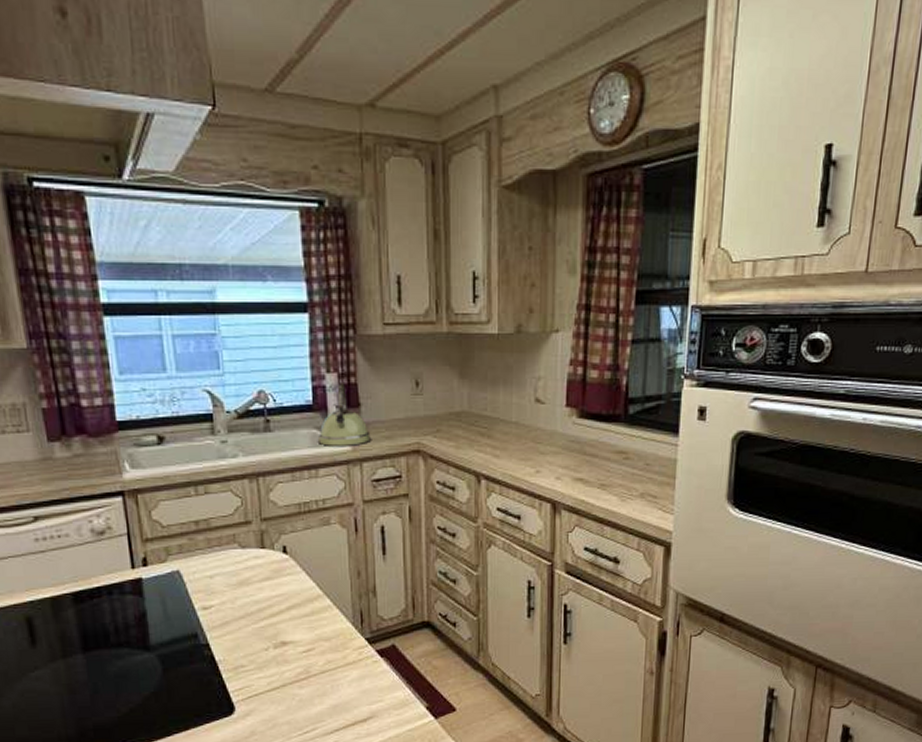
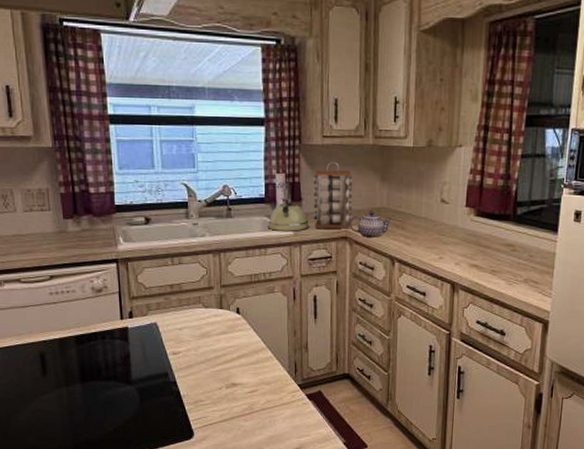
spice rack: none [374,355,425,442] -> present [313,161,353,230]
teapot: none [422,415,475,450] -> present [349,210,392,237]

